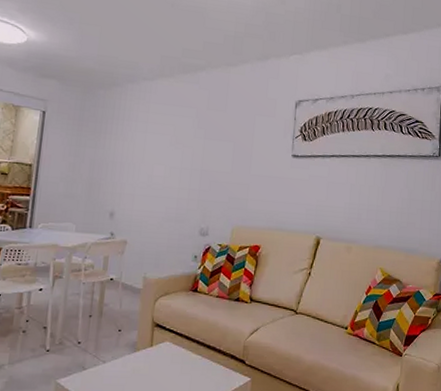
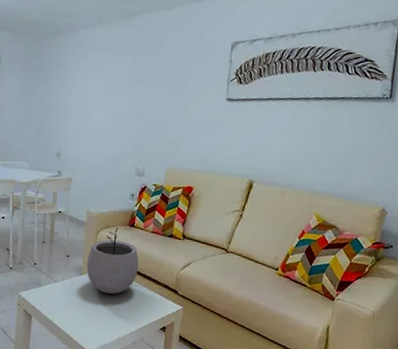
plant pot: none [142,293,203,371] -> present [86,227,139,294]

